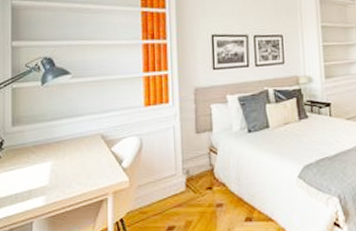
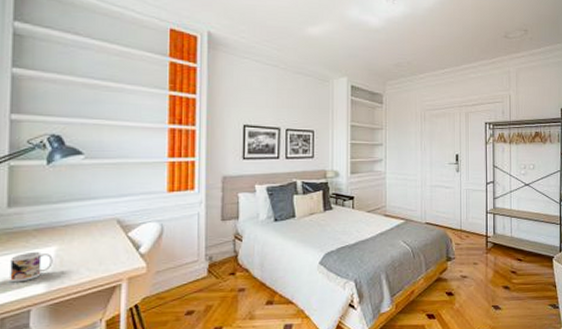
mug: none [16,166,49,196] -> present [10,251,53,283]

